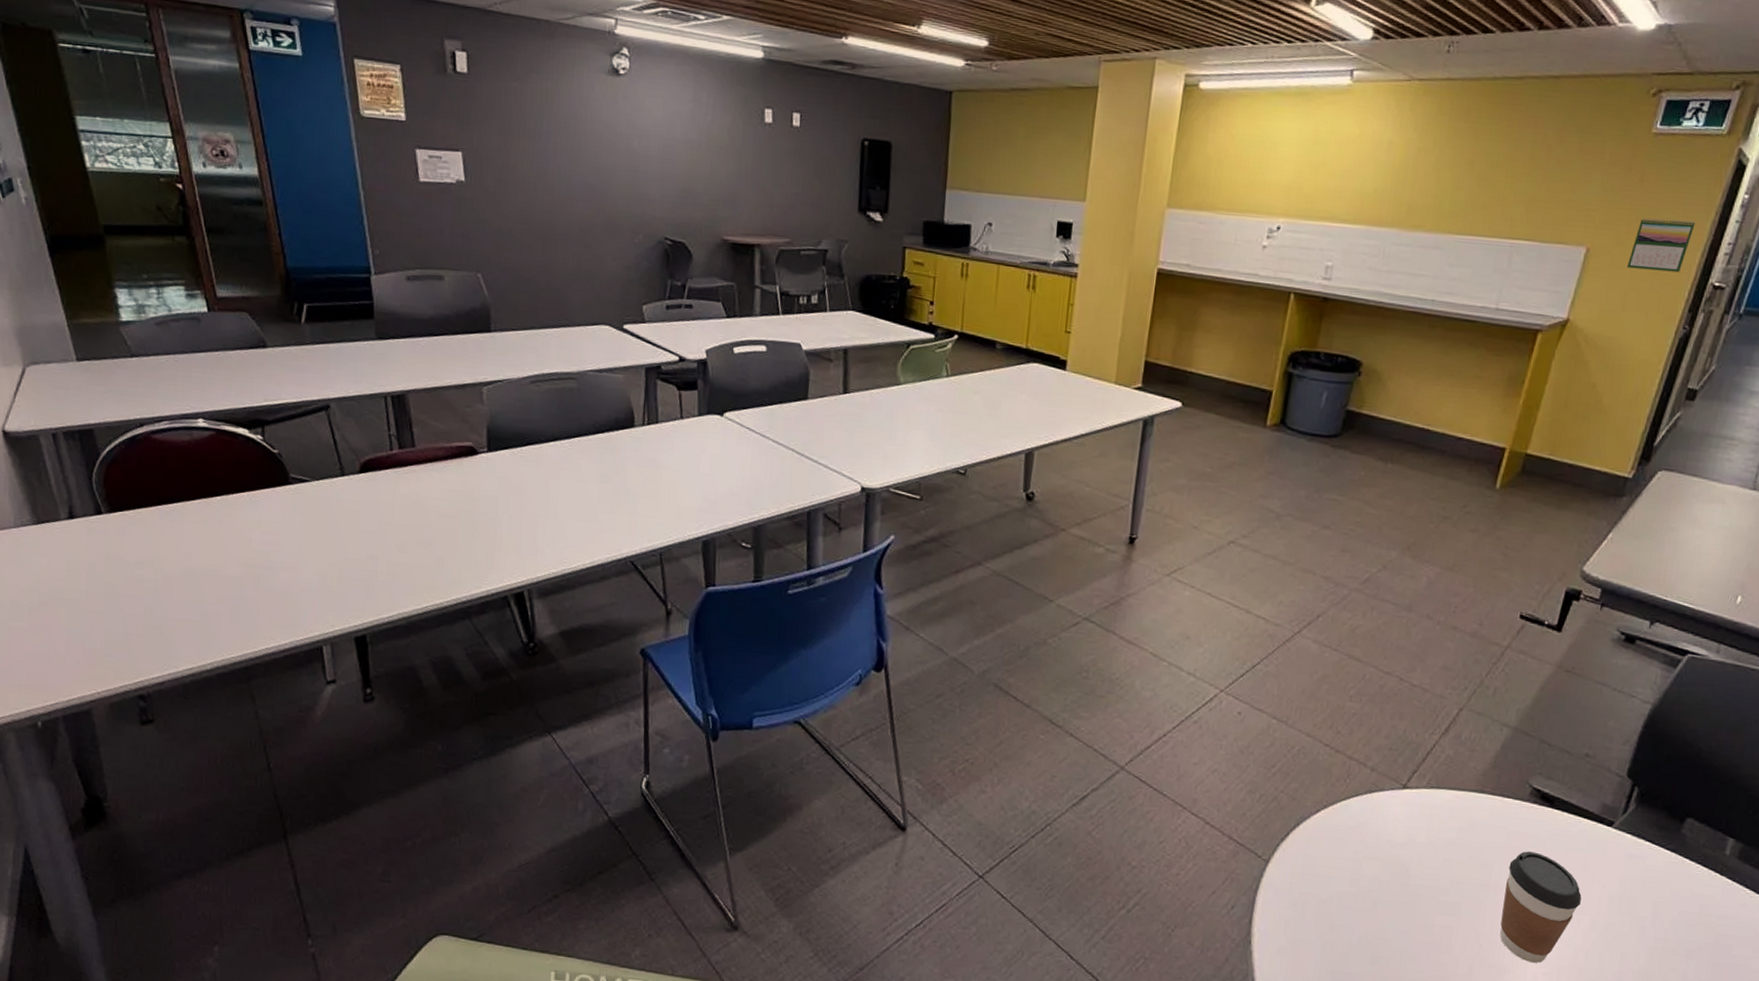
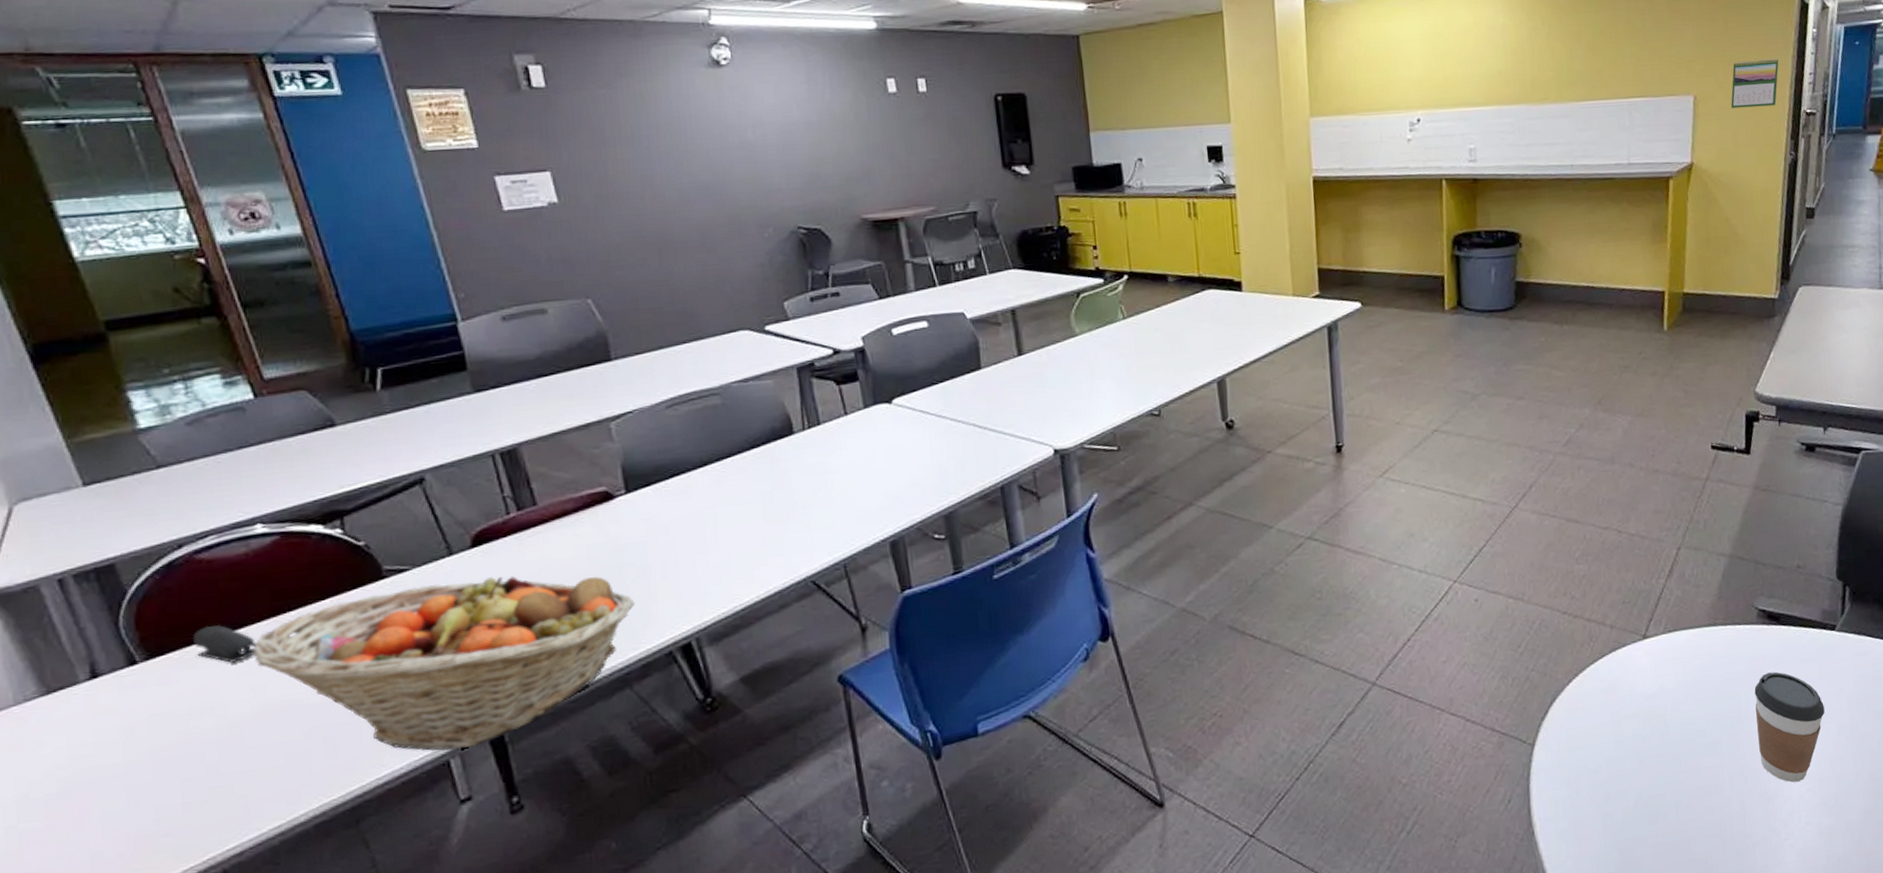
stapler: none [144,494,189,529] -> present [193,625,256,663]
fruit basket: none [186,496,483,640] -> present [253,576,635,751]

